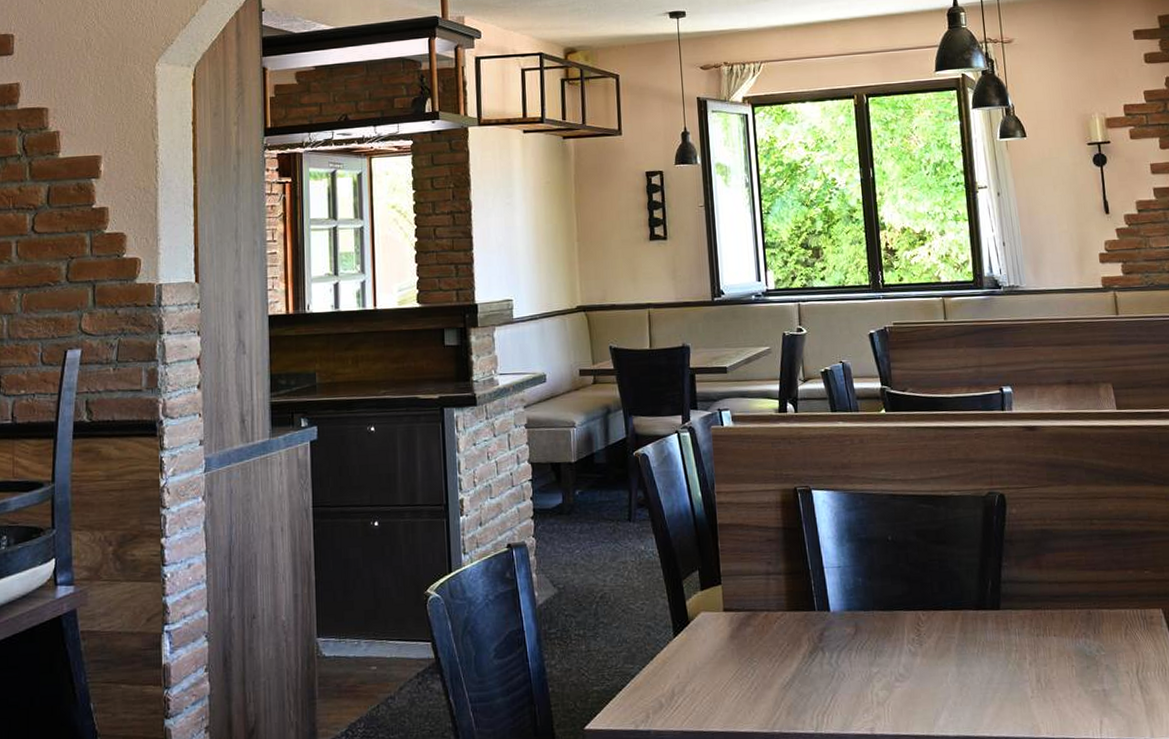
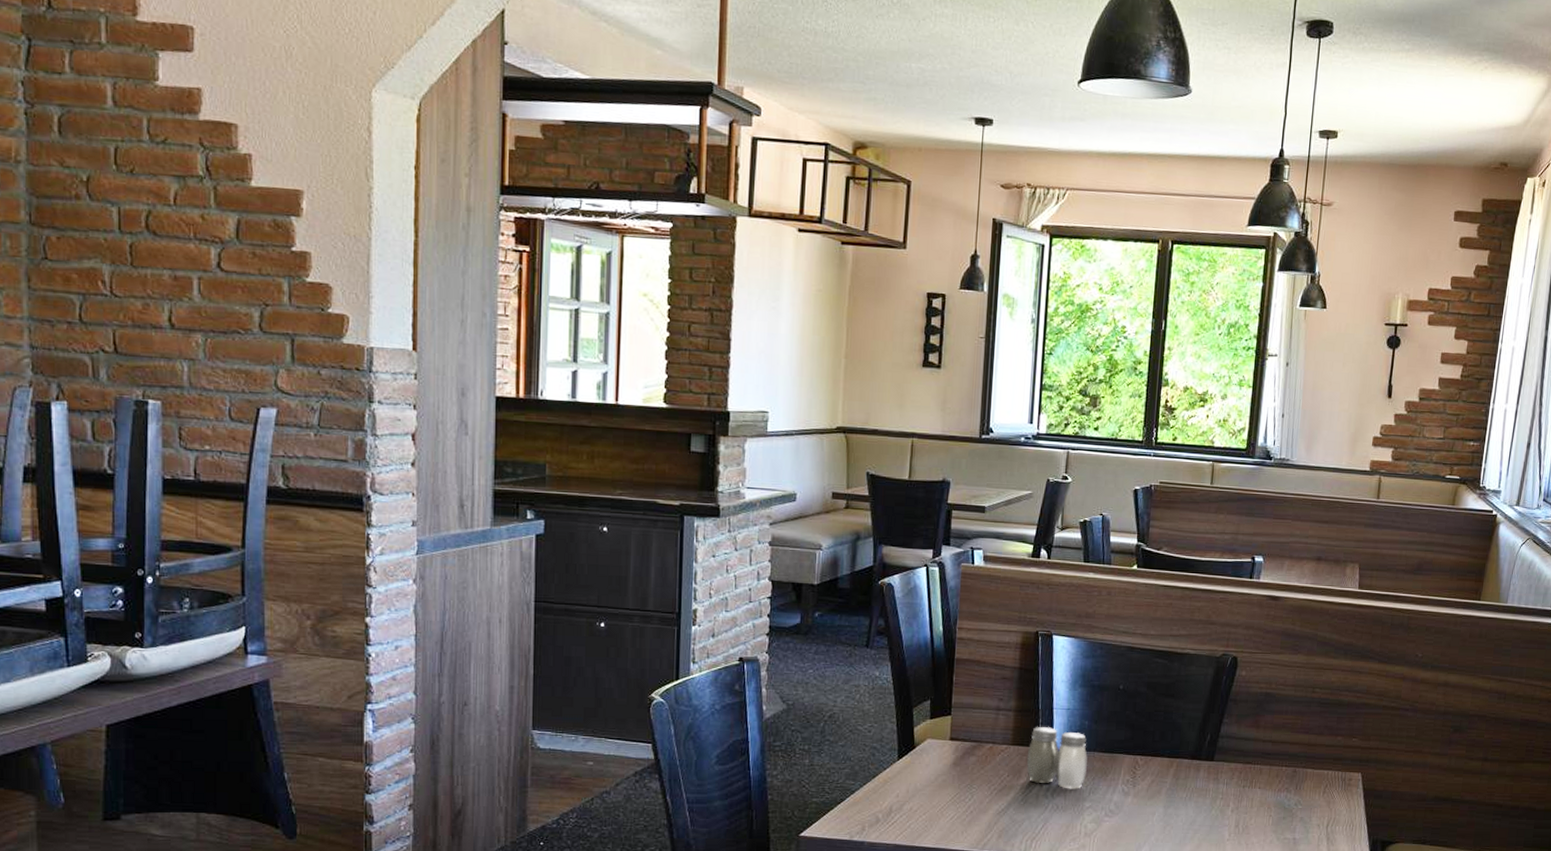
salt and pepper shaker: none [804,588,869,655] -> present [1026,727,1088,789]

